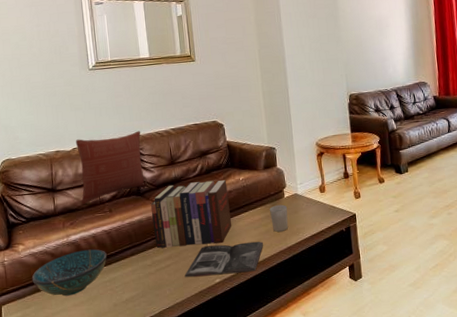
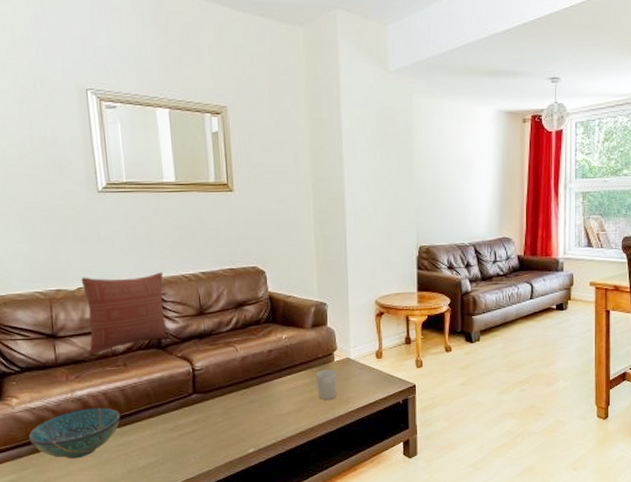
books: present [150,180,232,249] -> none [173,336,271,411]
magazine: present [184,241,264,277] -> none [212,409,307,445]

